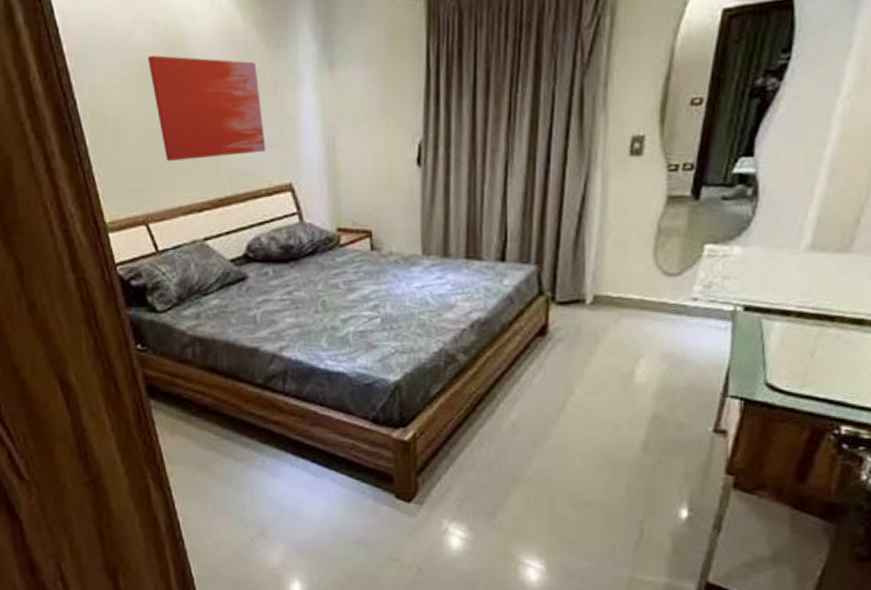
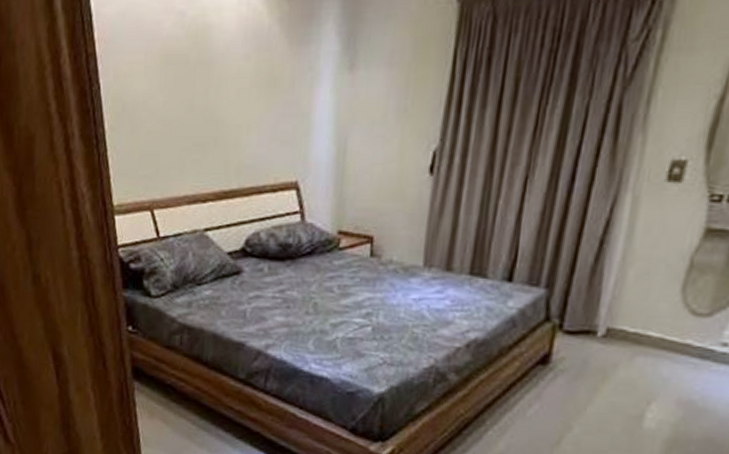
wall art: present [148,55,266,161] -> none [172,46,277,150]

